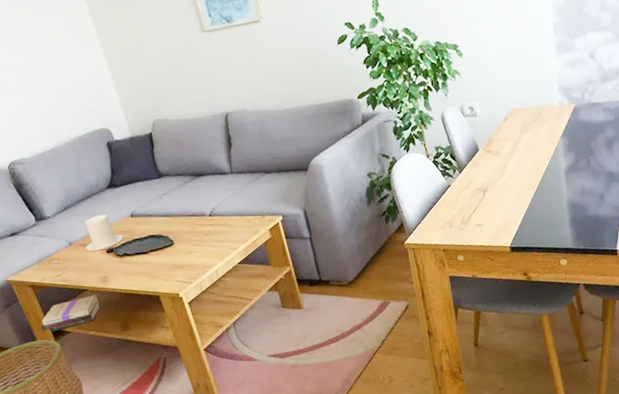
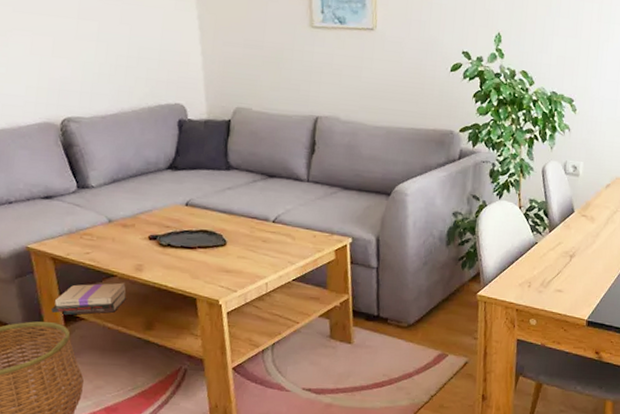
candle: present [85,214,124,251] -> none [126,195,172,236]

